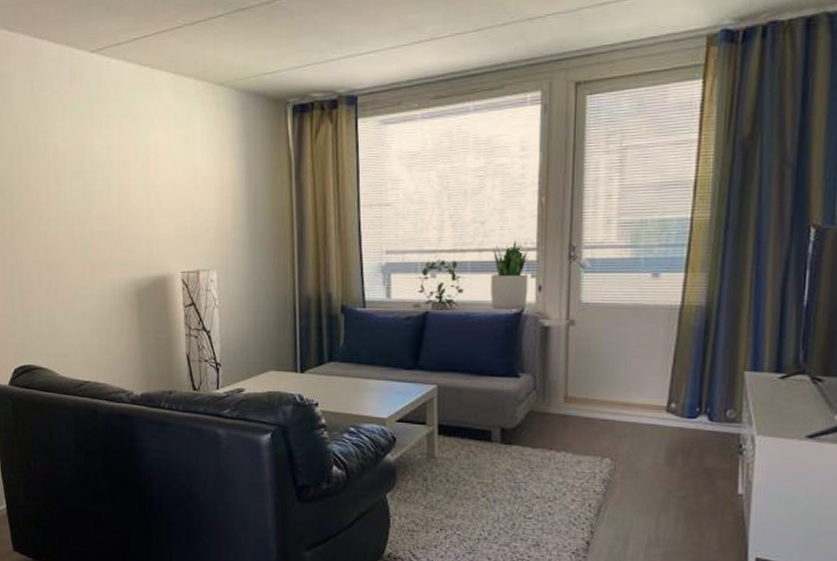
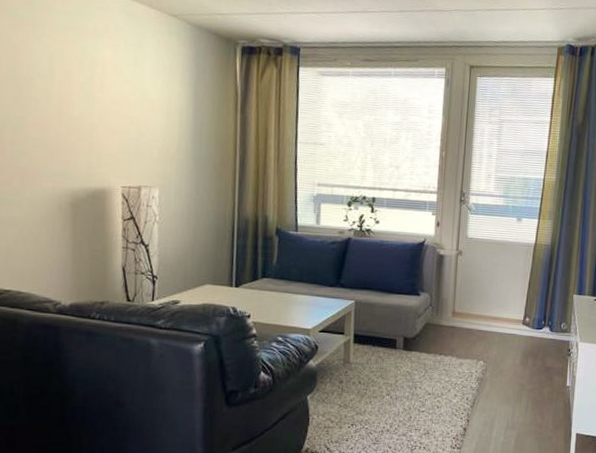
planter: present [490,240,529,311] -> none [400,184,431,241]

